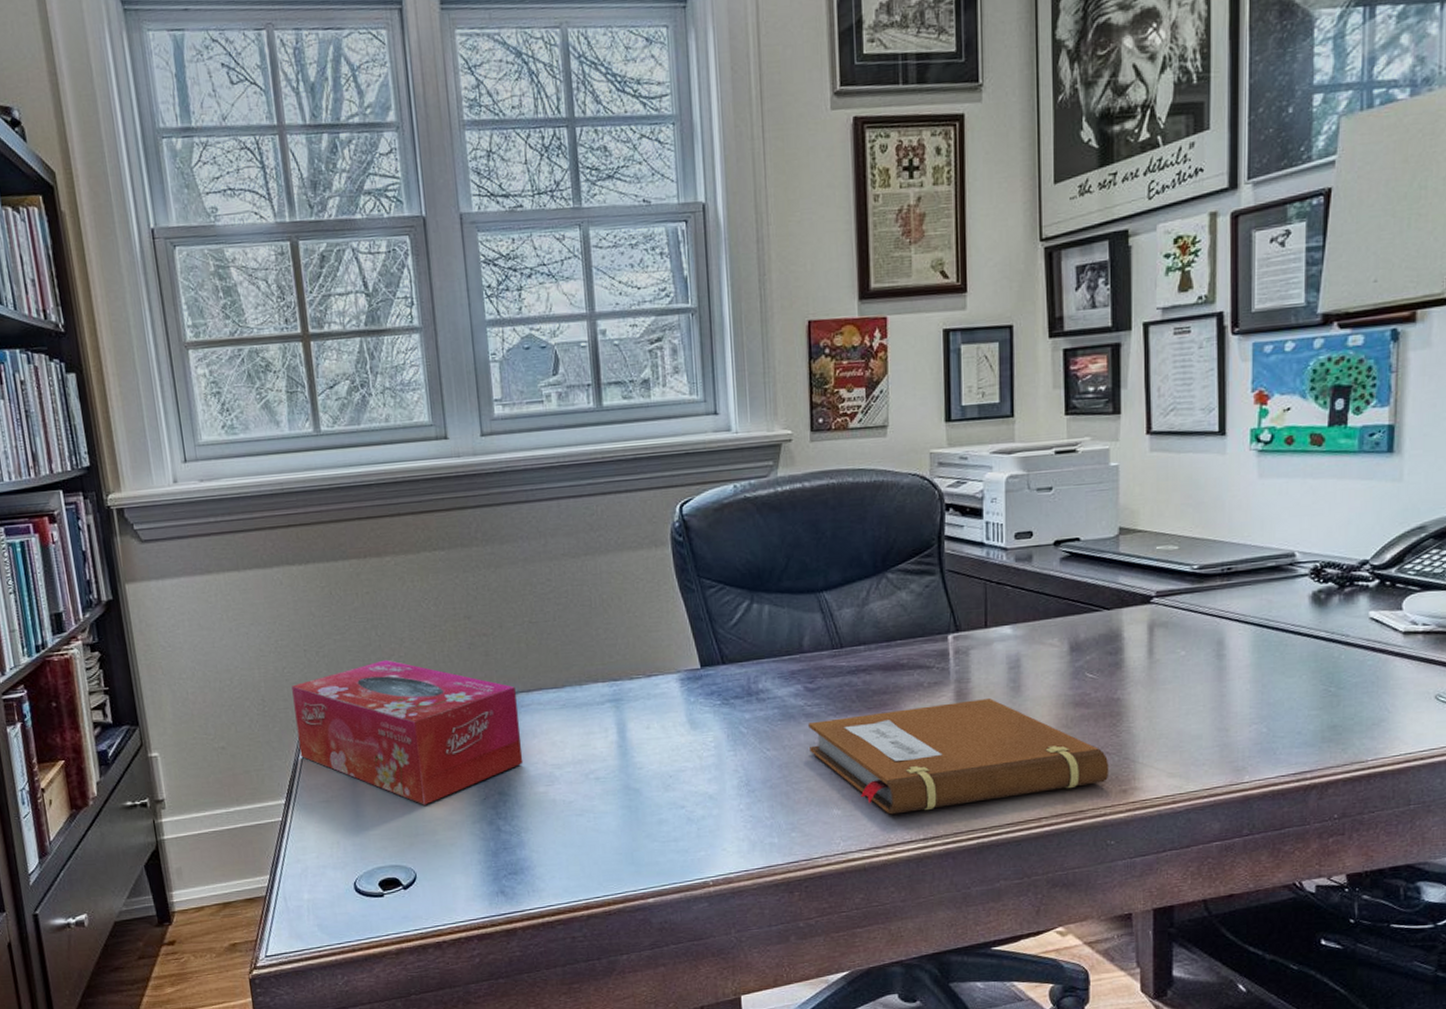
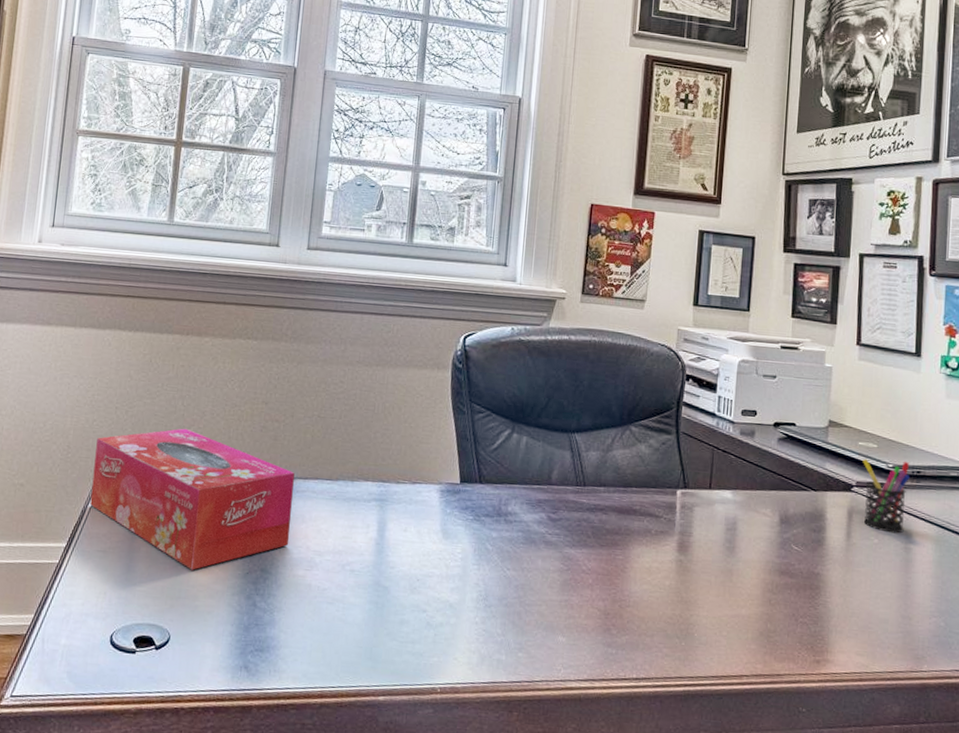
notebook: present [808,699,1109,815] -> none [545,549,806,652]
pen holder: none [1161,558,1220,642] -> present [862,458,911,534]

